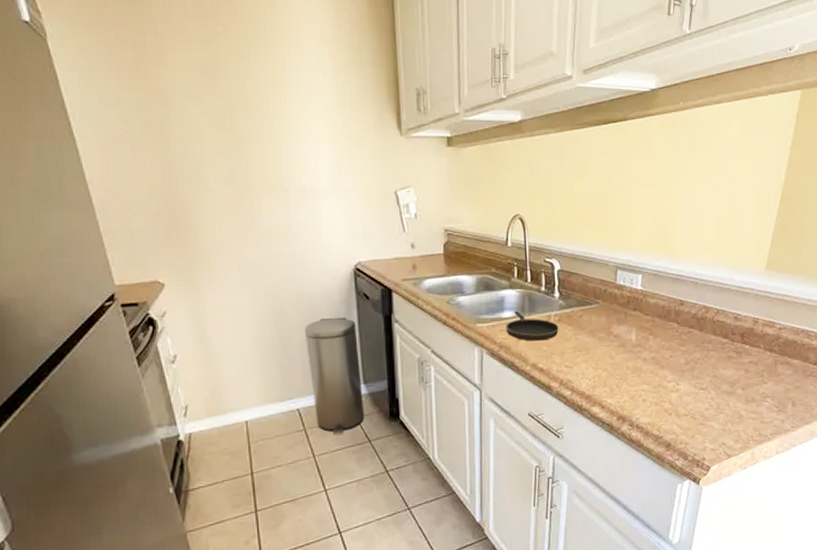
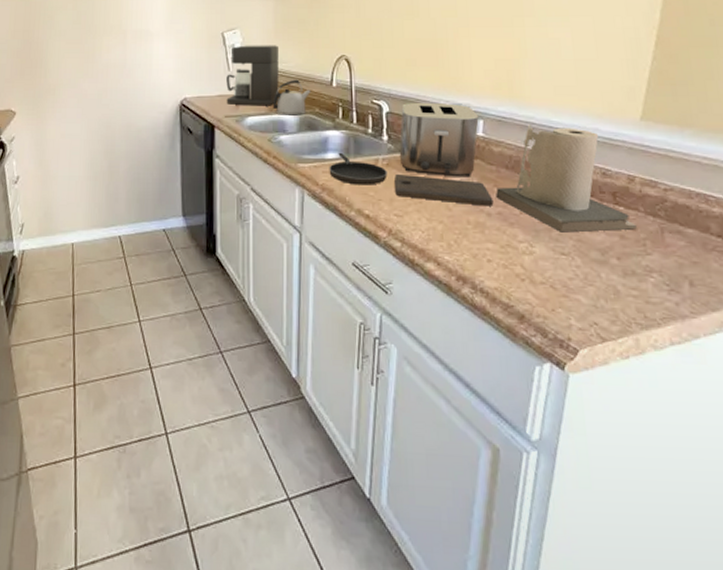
pedal bin: present [304,317,365,436] -> none [130,149,182,266]
coffee maker: none [402,204,456,268] -> present [226,45,279,106]
kettle: none [450,239,487,277] -> present [272,79,311,115]
cutting board: none [565,328,649,353] -> present [394,173,494,206]
toaster: none [569,259,638,328] -> present [399,102,479,178]
paper towel roll: none [651,277,758,371] -> present [496,124,637,233]

